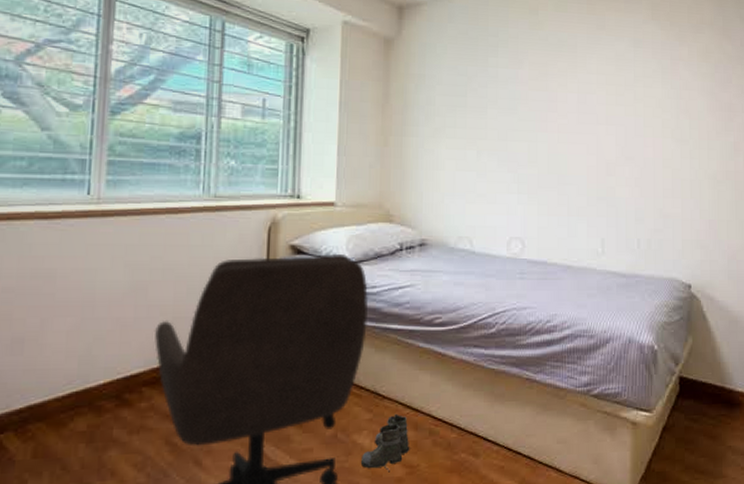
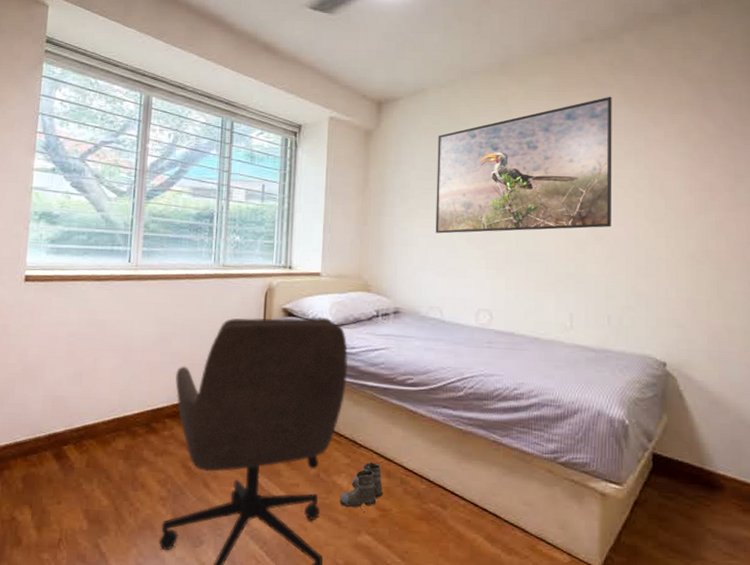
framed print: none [464,12,641,156] -> present [435,96,612,234]

